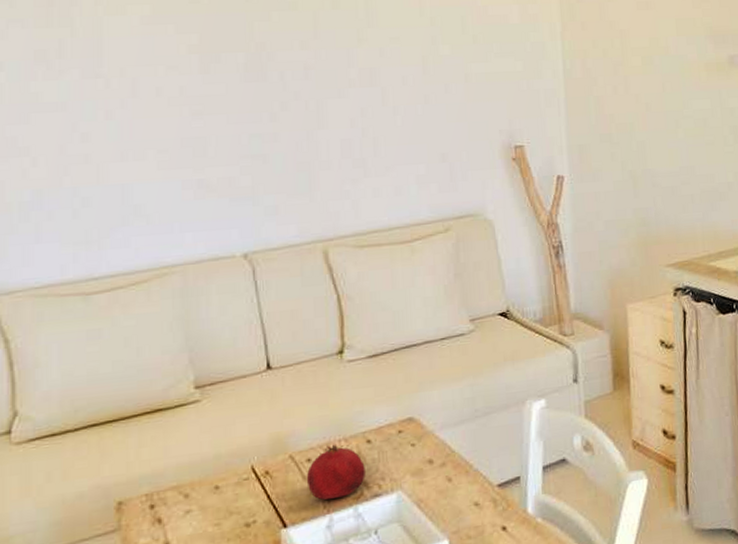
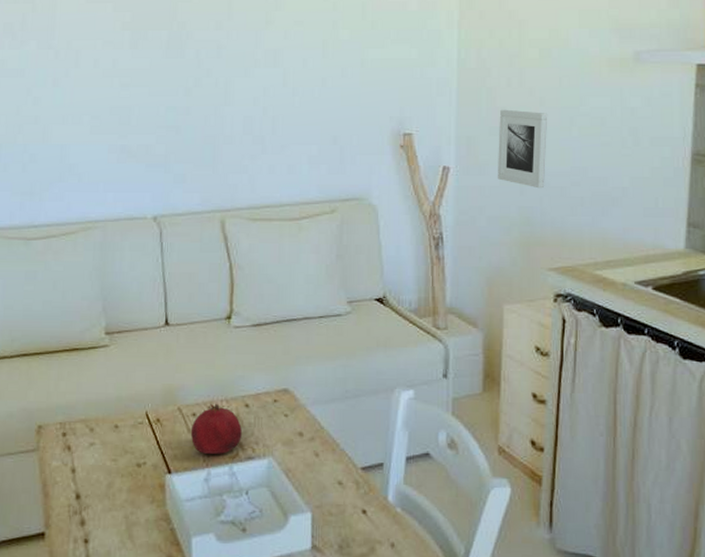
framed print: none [608,116,657,190] -> present [497,109,547,189]

